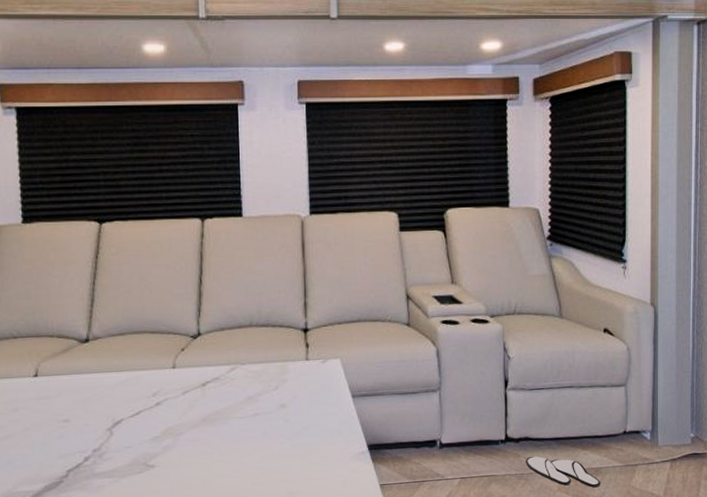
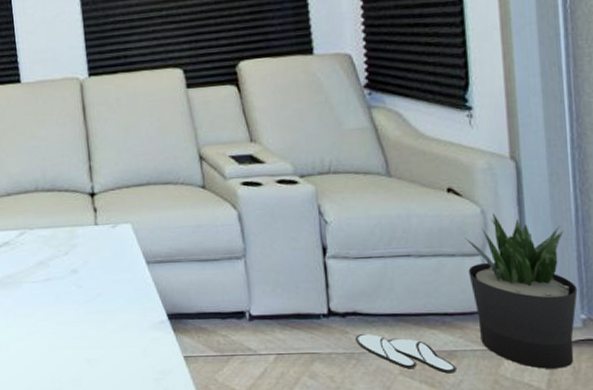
planter: none [614,350,690,480] -> present [464,213,578,369]

